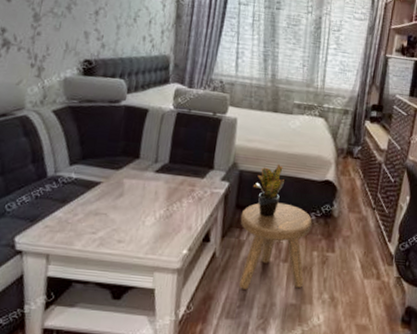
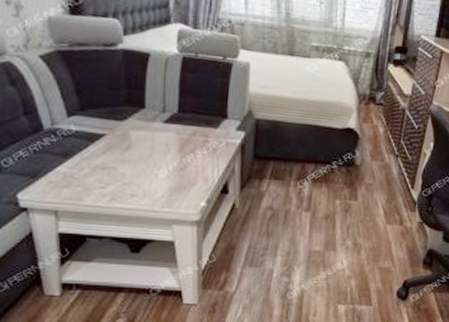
stool: present [239,202,313,290] -> none [259,152,334,239]
potted plant: present [252,163,284,217] -> none [270,111,304,167]

